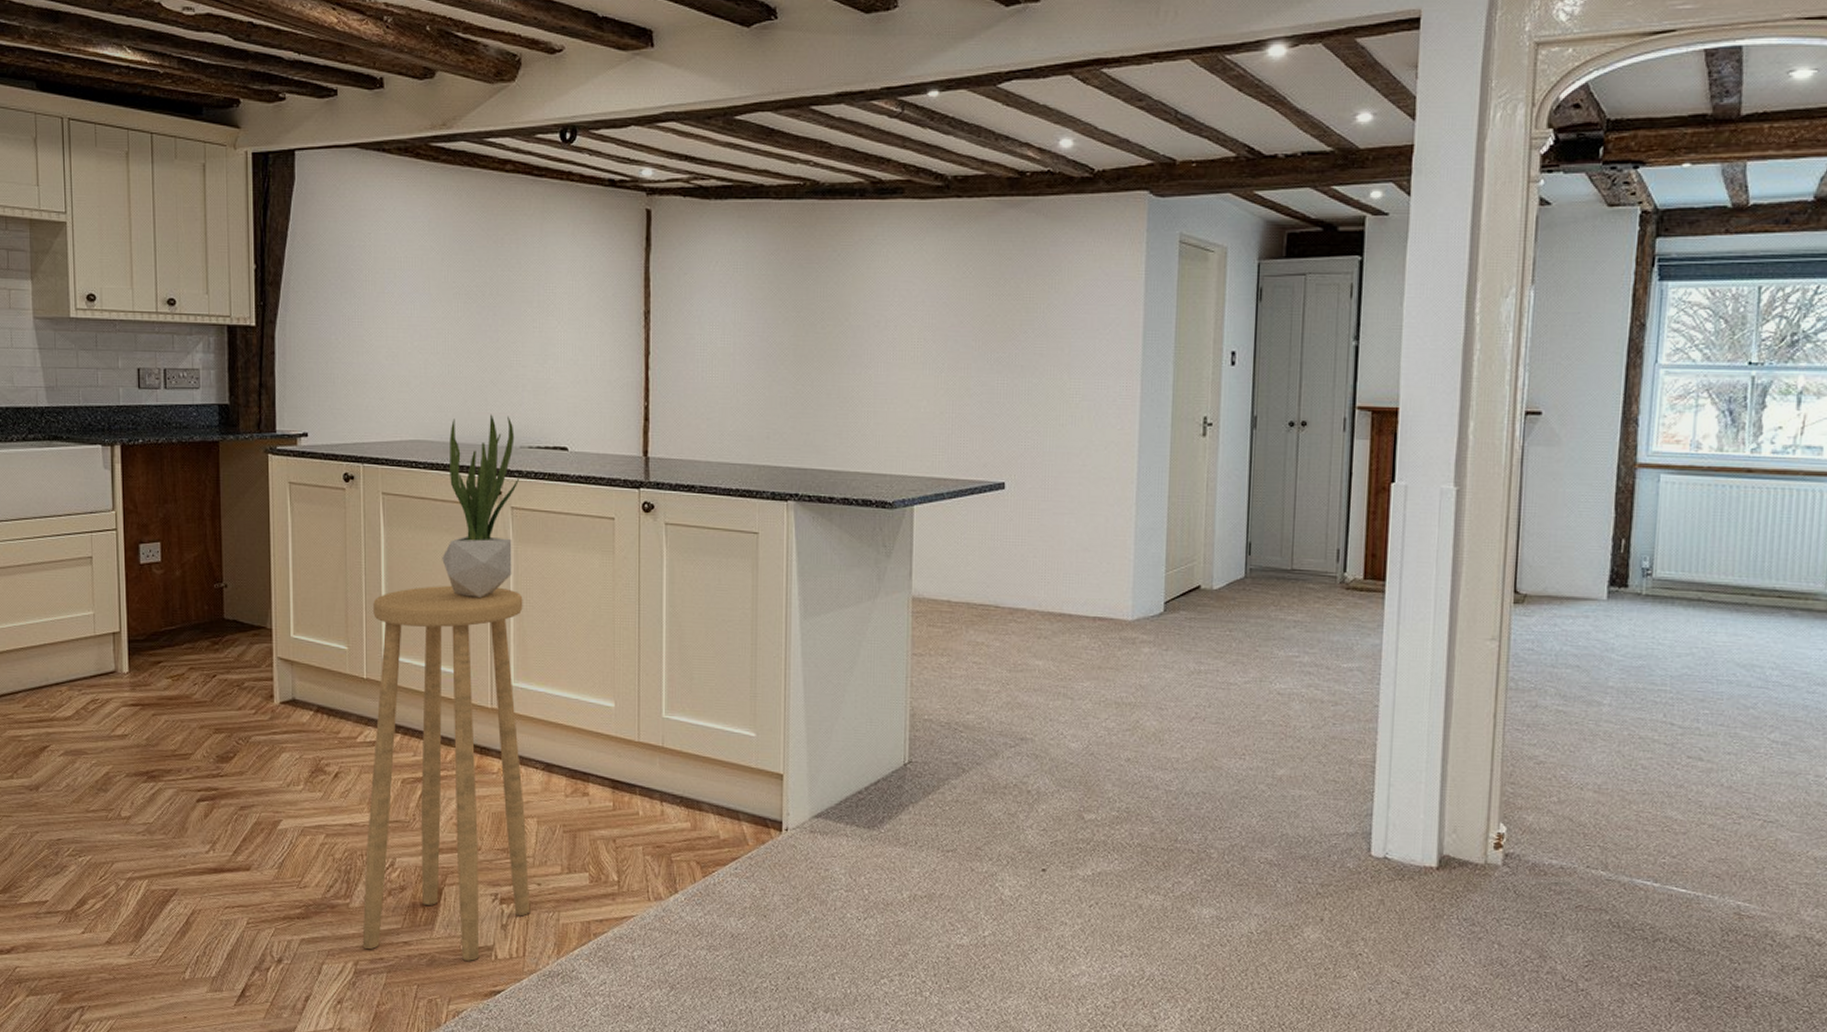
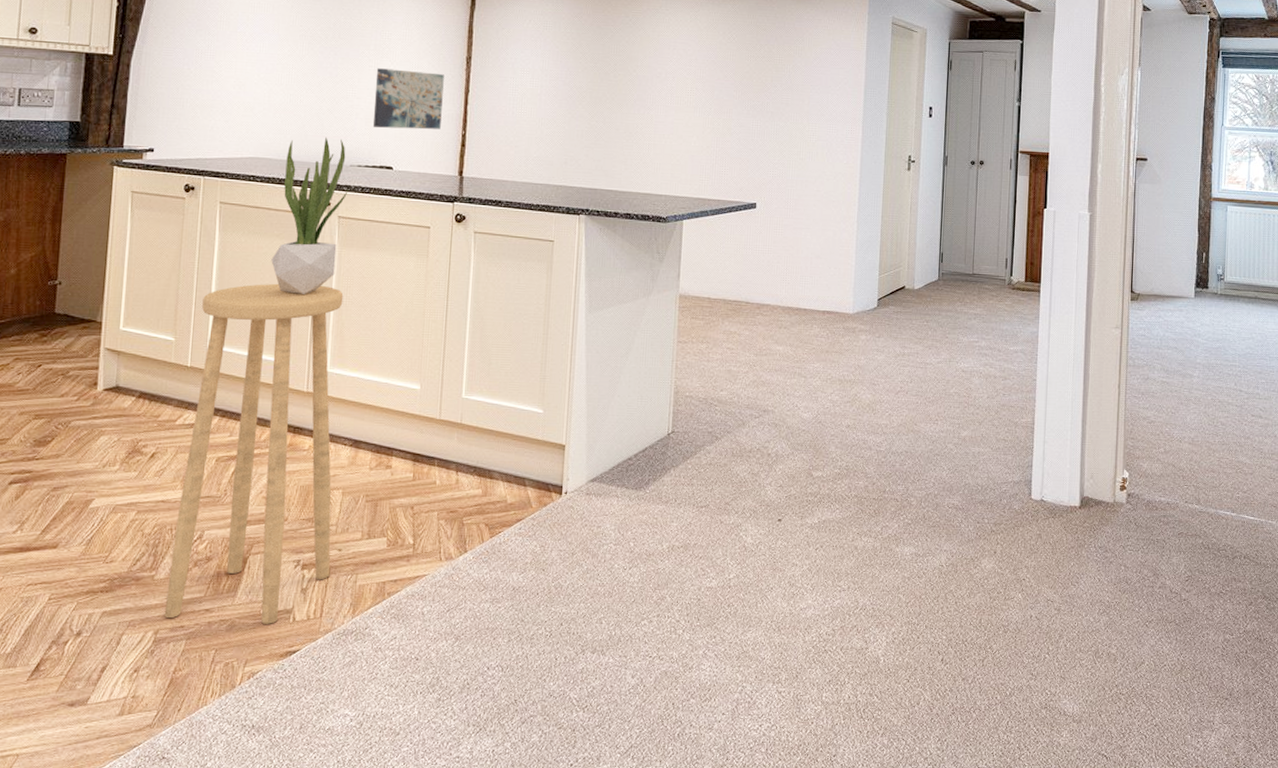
wall art: none [542,329,620,402] -> present [372,68,444,130]

